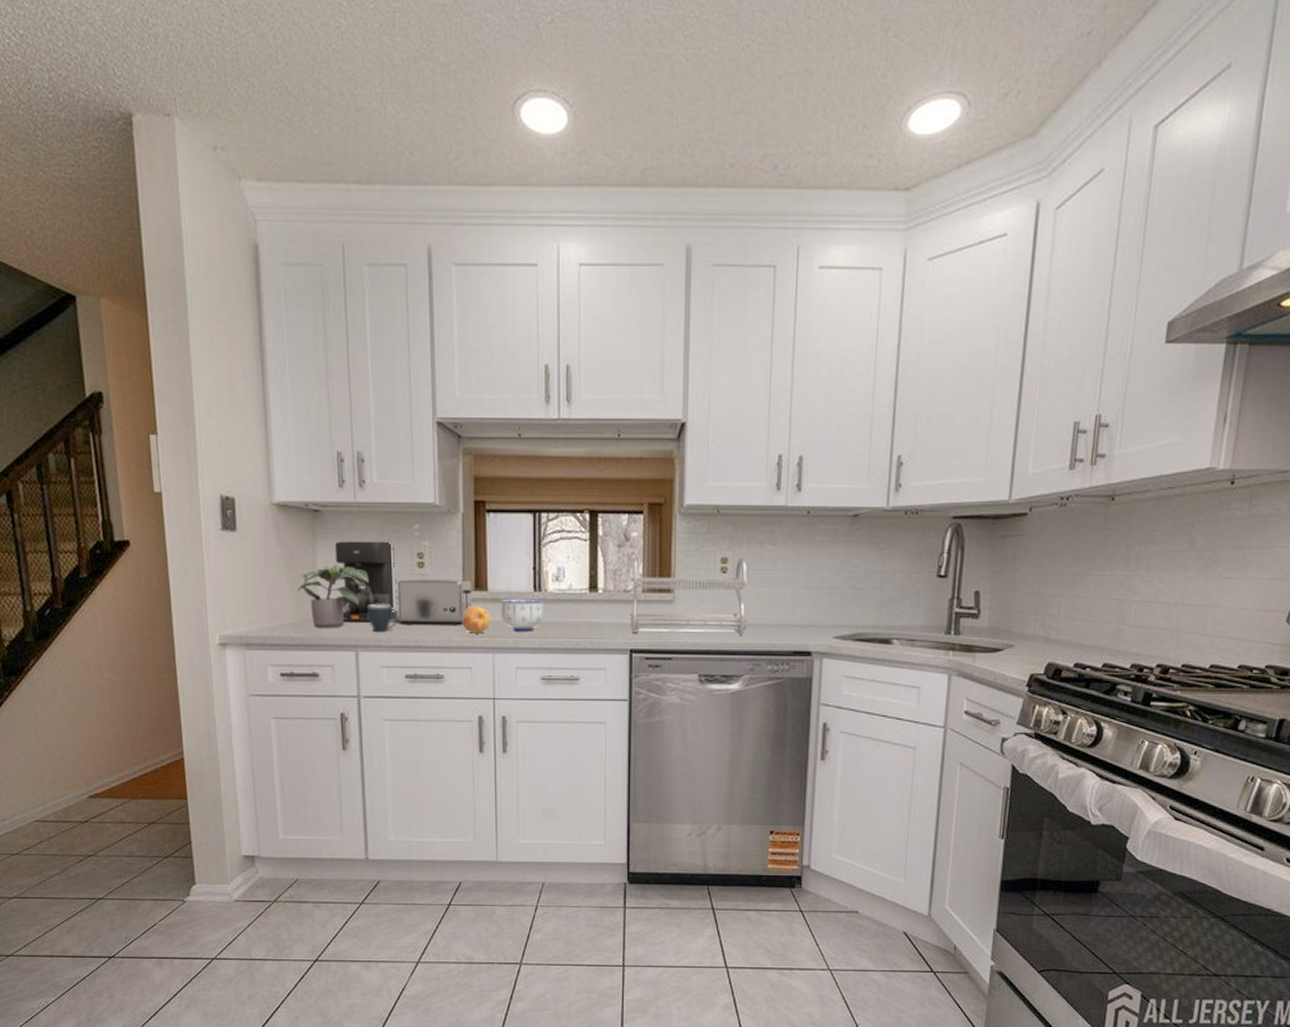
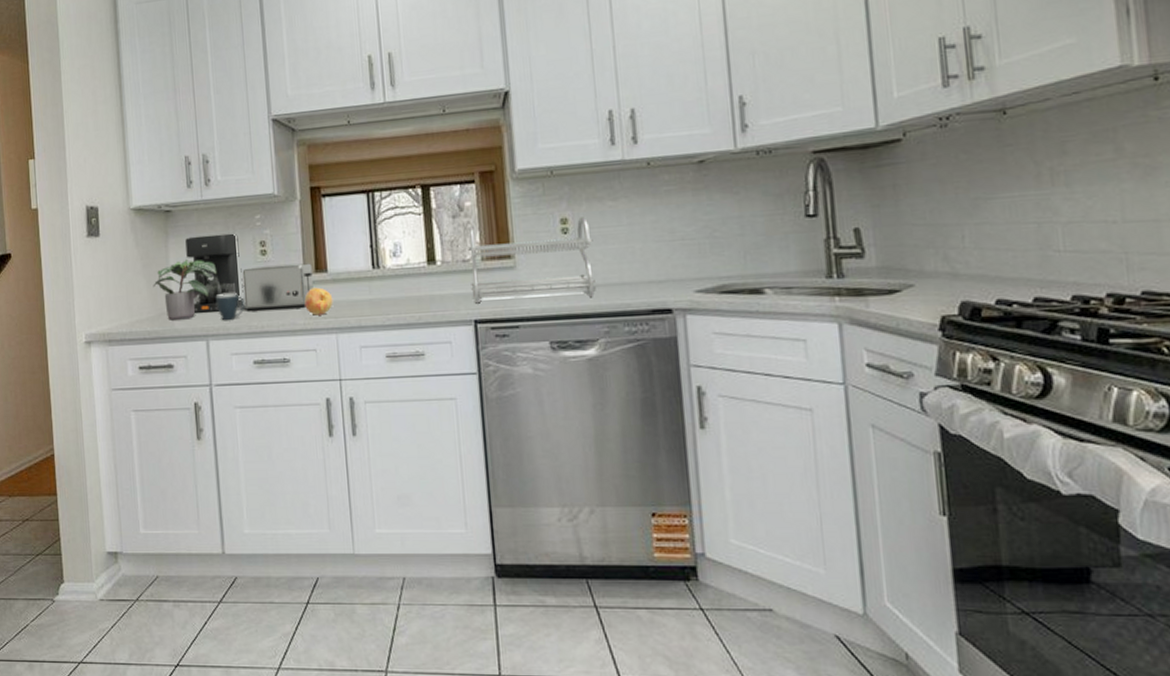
bowl: present [500,598,545,631] -> none [340,275,385,310]

